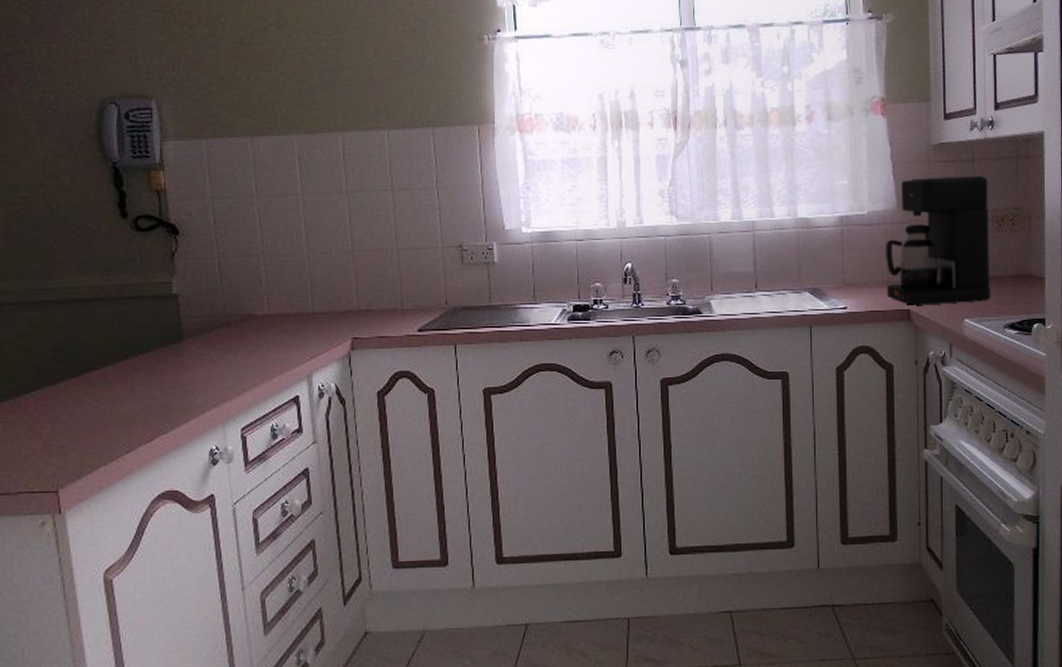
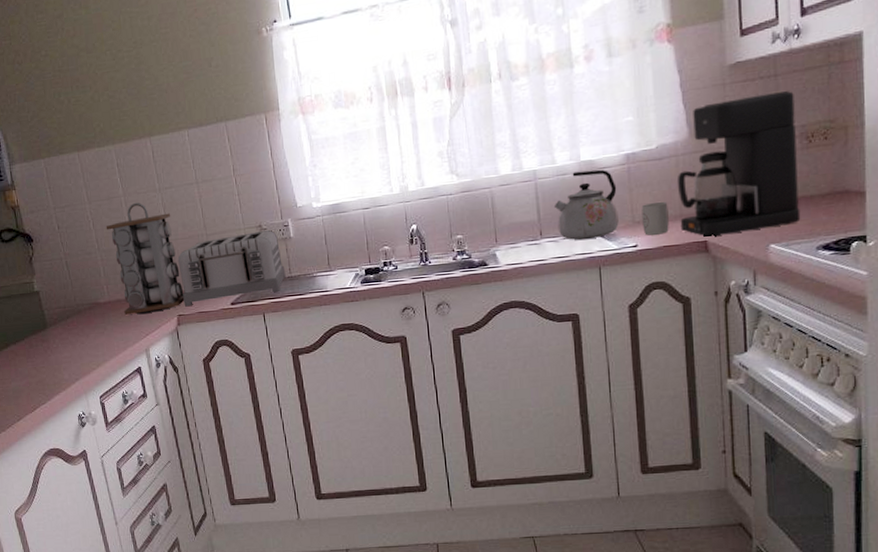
spice rack: none [275,204,363,332] -> present [106,203,185,315]
toaster: none [359,251,485,329] -> present [177,229,286,307]
kettle: none [770,228,831,296] -> present [553,169,619,240]
mug: none [852,267,876,299] -> present [641,202,669,236]

